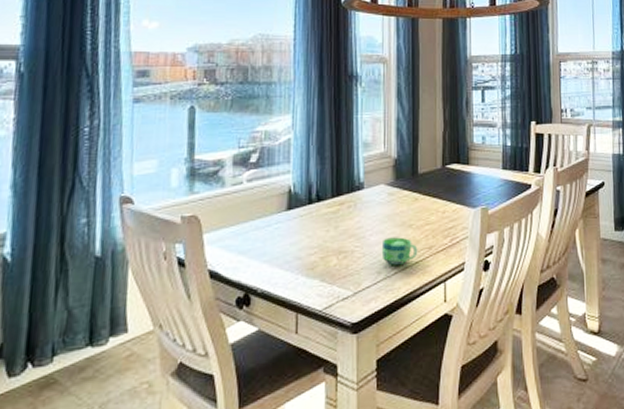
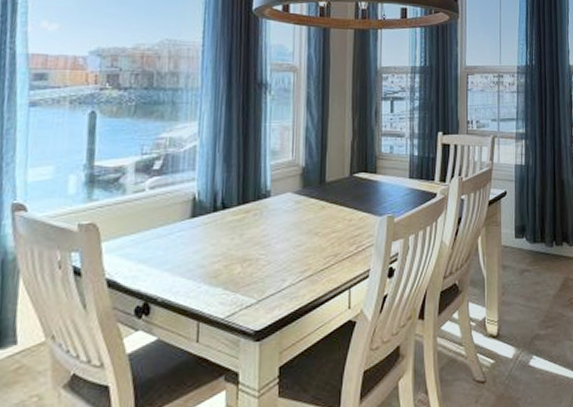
cup: present [381,237,418,265] -> none [286,244,324,273]

